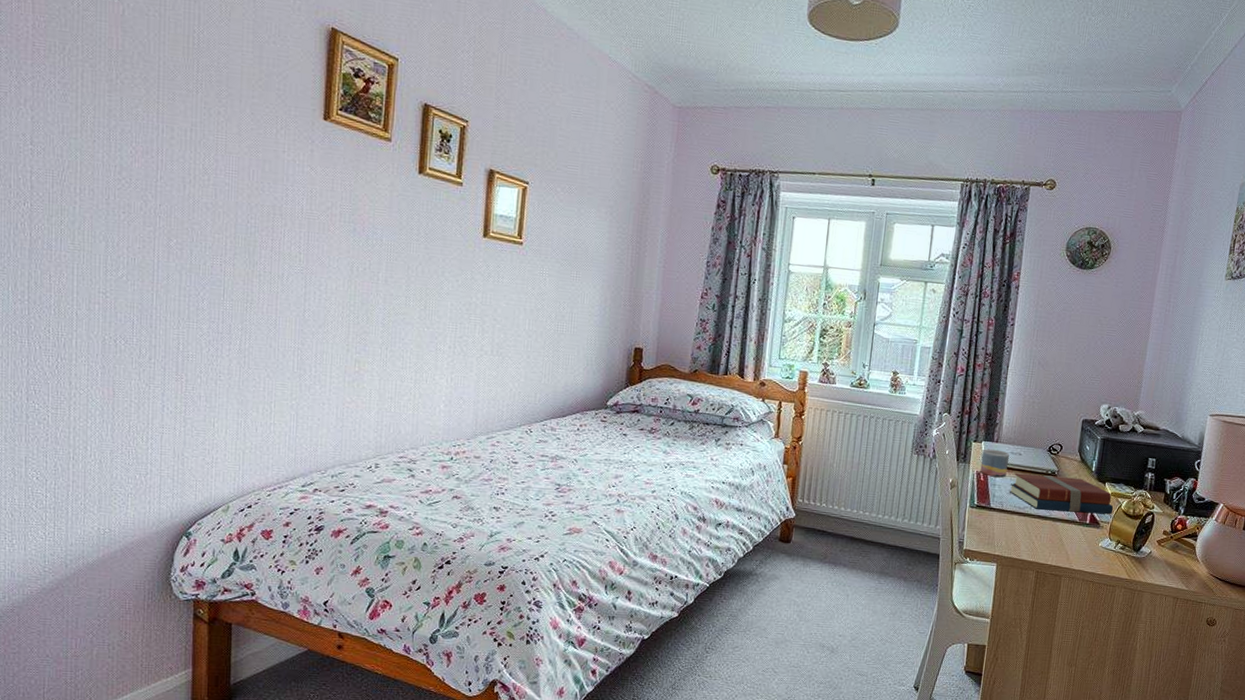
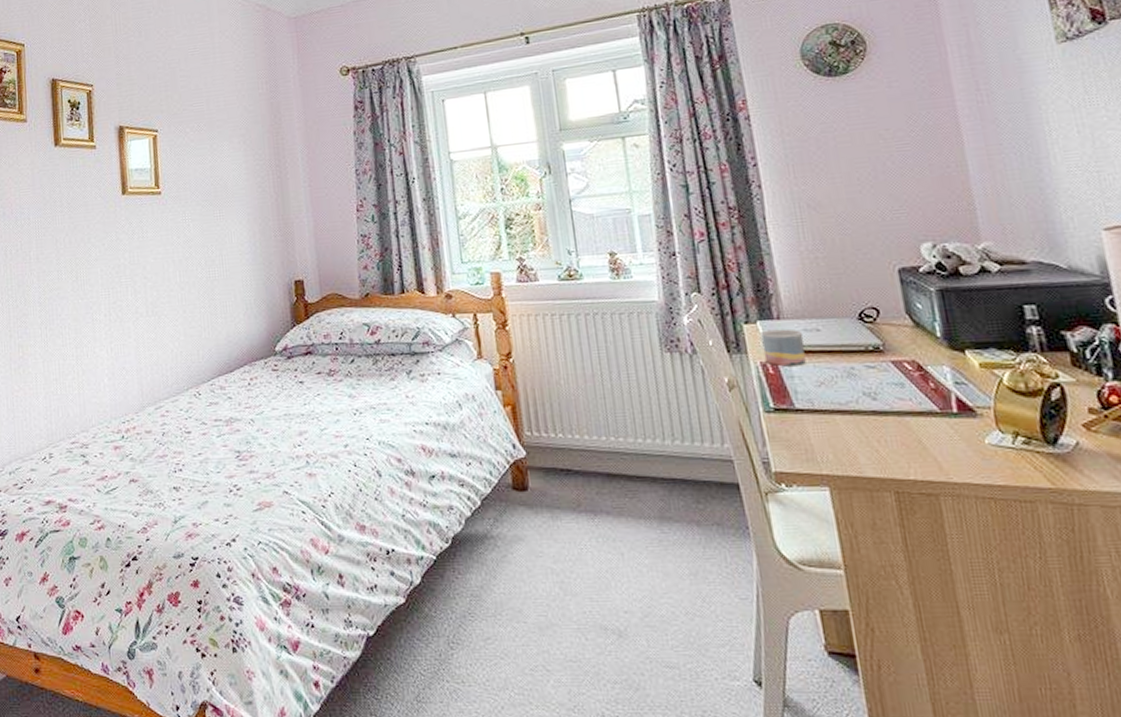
books: present [1009,473,1114,515] -> none [815,350,992,402]

